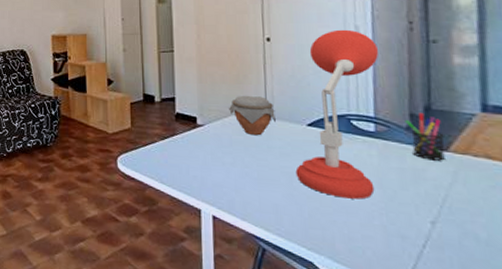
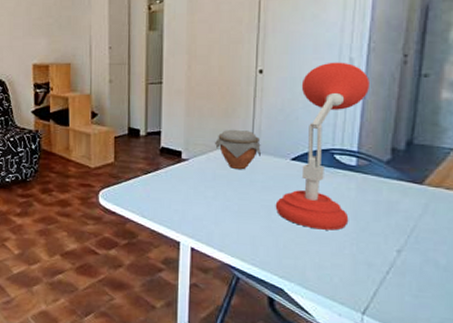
pen holder: present [404,112,445,161] -> none [386,147,421,194]

